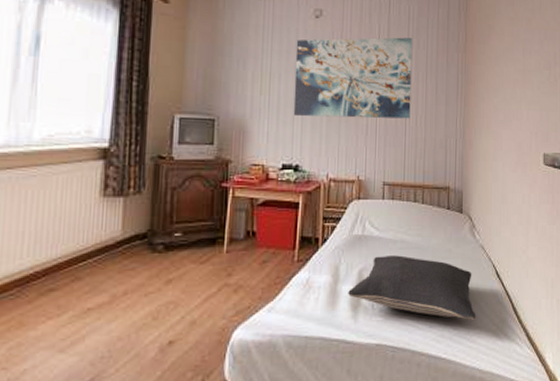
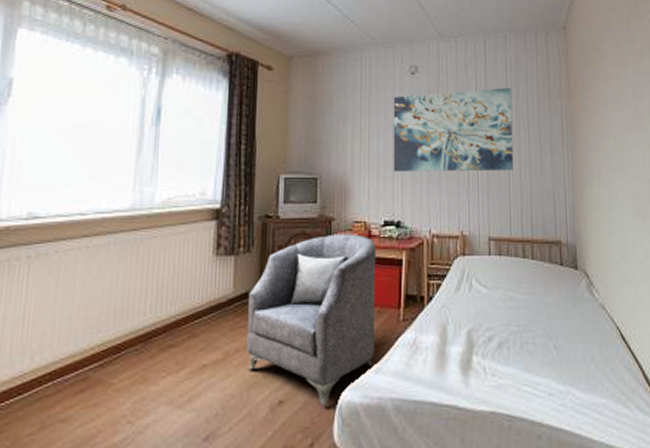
armchair: none [136,176,274,345] -> present [247,234,376,407]
pillow: present [348,255,476,320] -> none [457,315,602,388]

